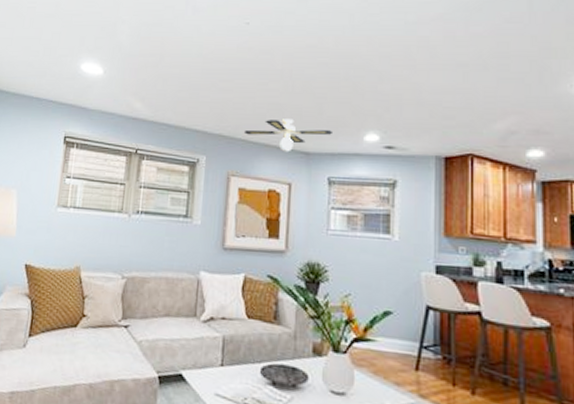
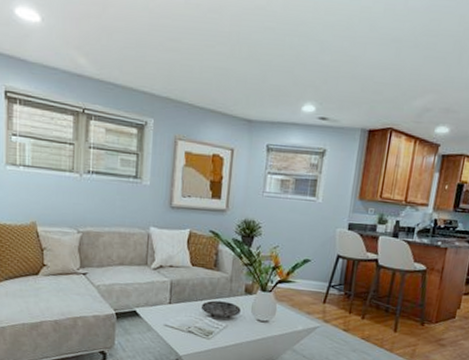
ceiling fan: present [243,119,334,152] -> none [190,85,275,119]

